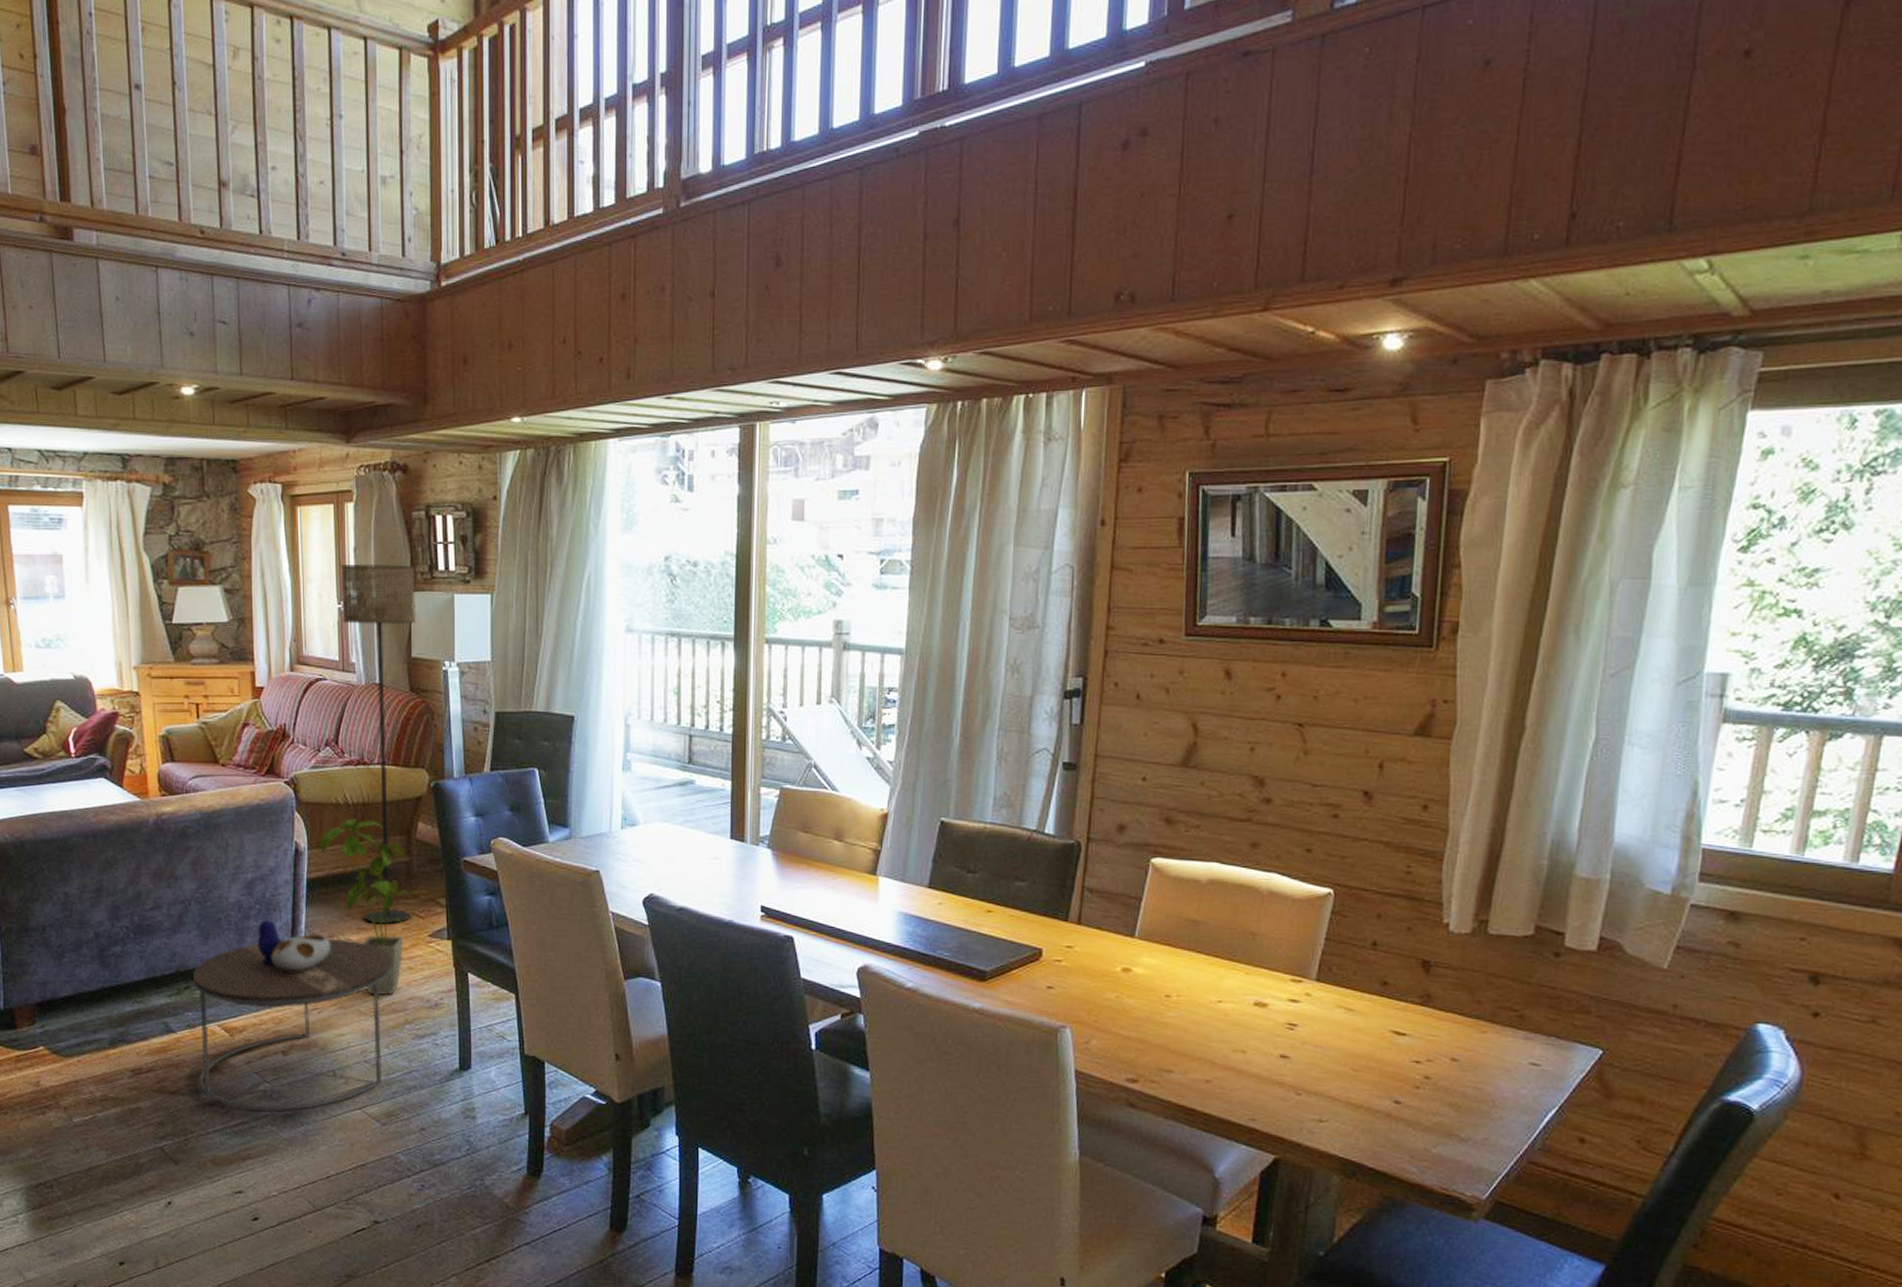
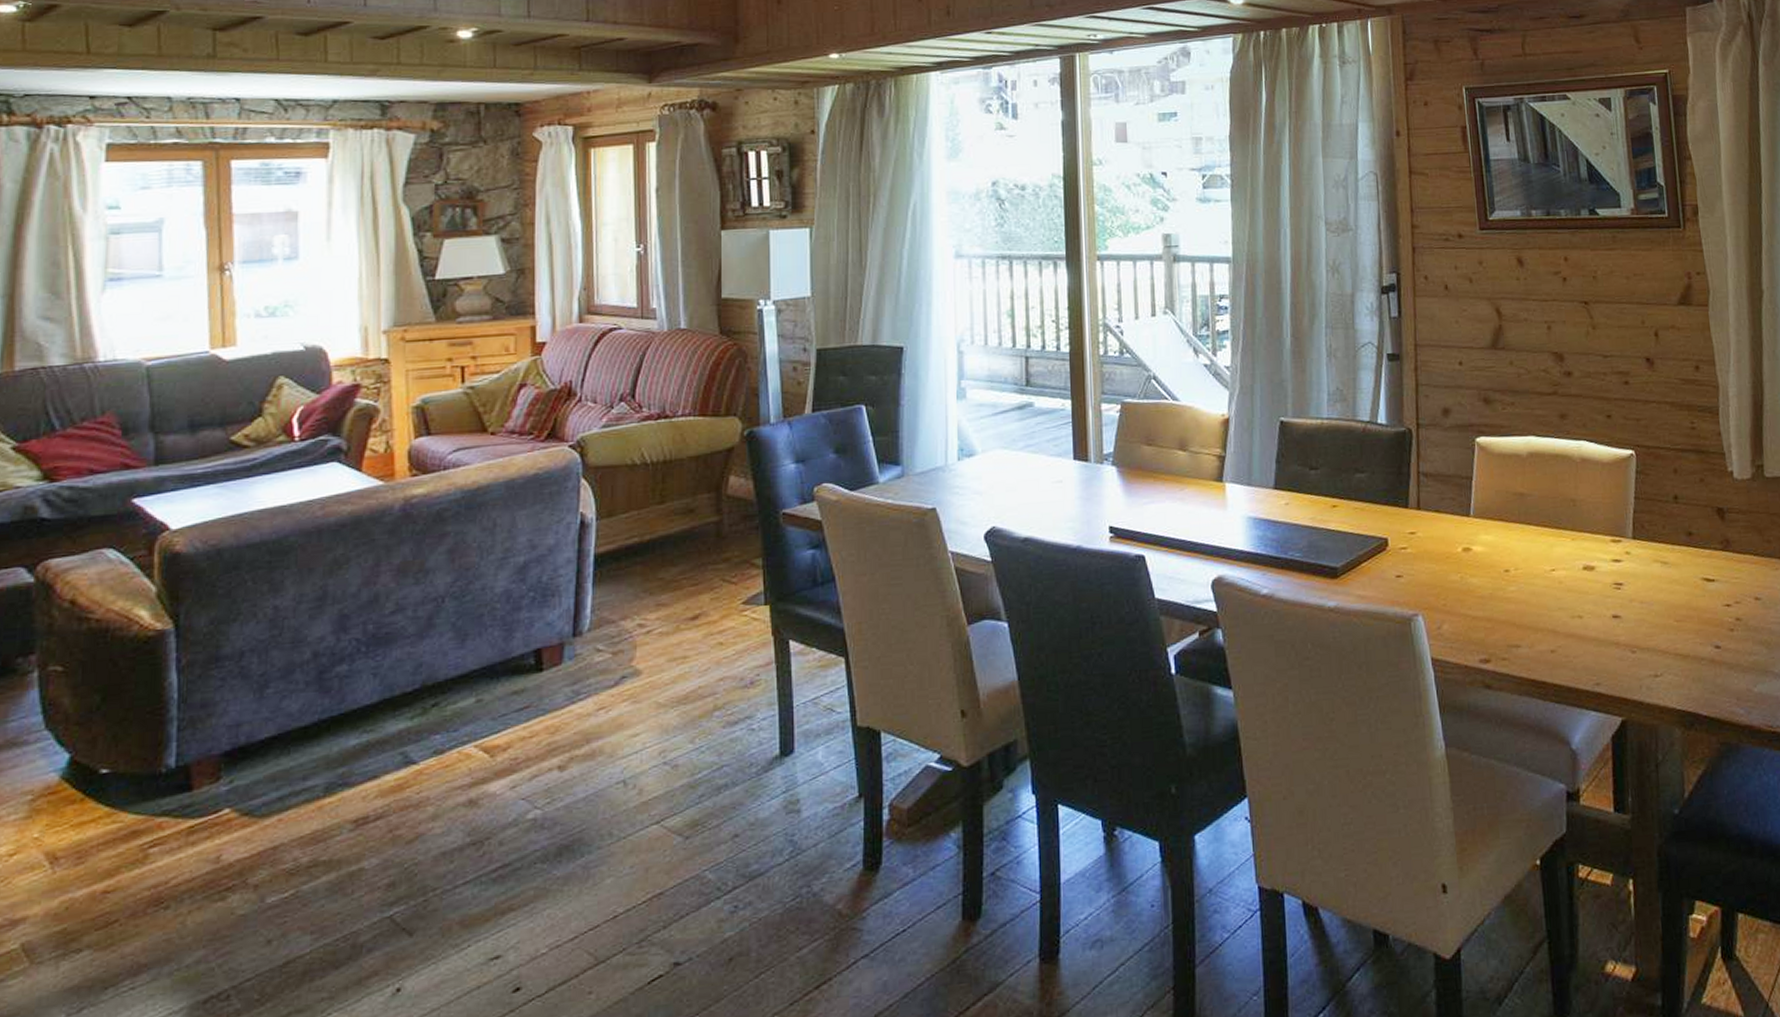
side table: present [192,918,392,1111] -> none [443,607,698,849]
house plant: present [319,819,410,996] -> none [610,479,720,682]
floor lamp: present [341,563,417,925] -> none [640,203,727,597]

